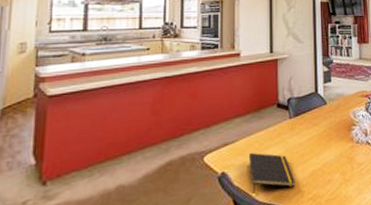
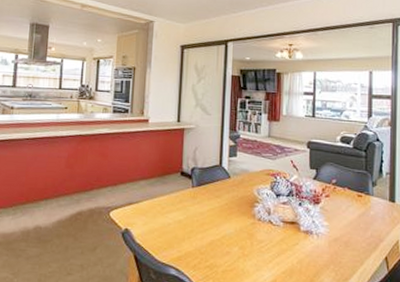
notepad: present [248,152,295,194] -> none [150,214,194,253]

